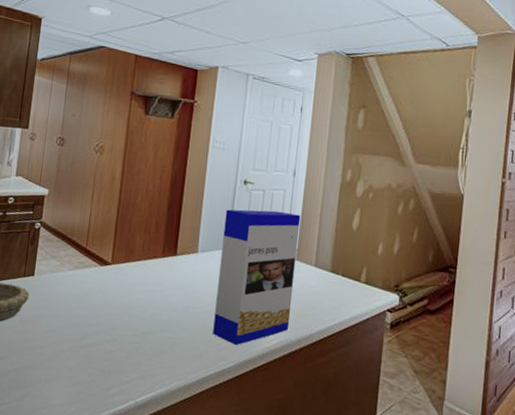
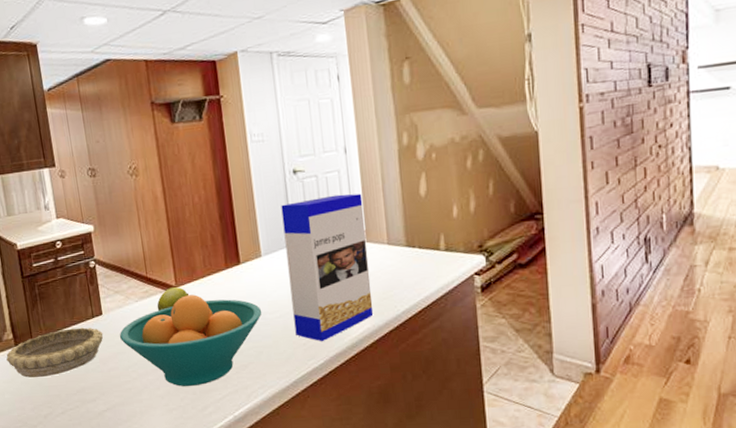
fruit bowl: none [44,274,186,365] -> present [119,294,262,387]
apple: none [88,264,122,284] -> present [157,287,190,311]

